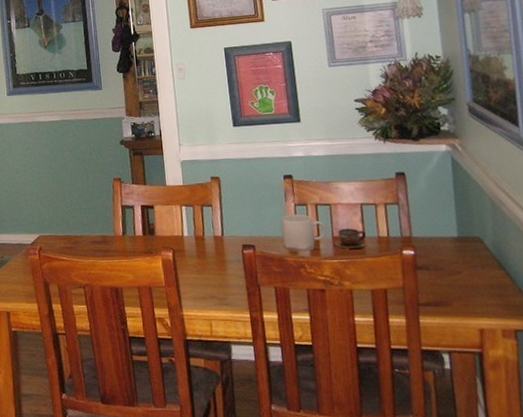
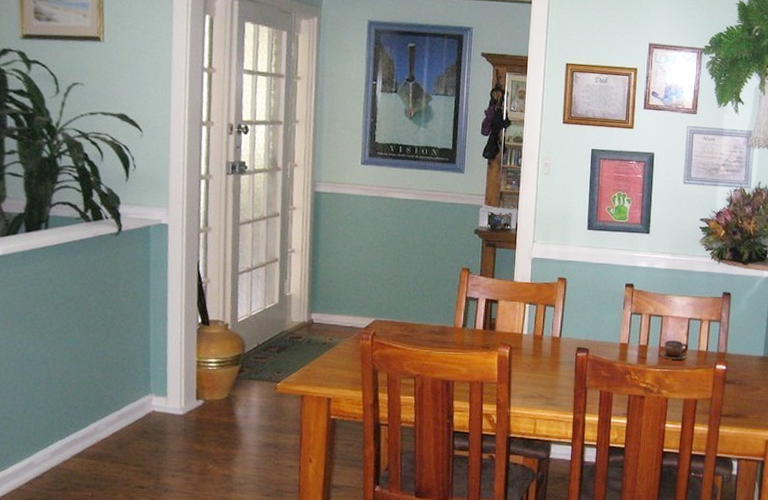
mug: present [281,214,327,252] -> none [614,322,655,359]

